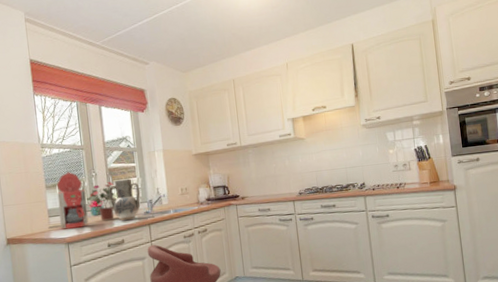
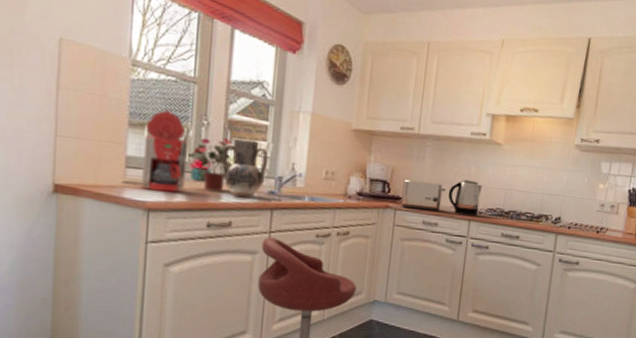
toaster: none [238,179,270,203] -> present [401,180,446,212]
kettle: none [272,170,299,199] -> present [448,179,483,217]

